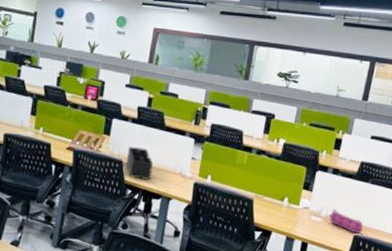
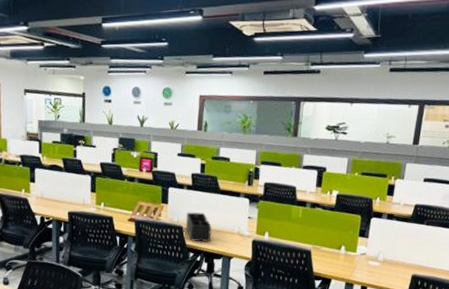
pencil case: present [329,209,364,235] -> none [386,252,421,275]

